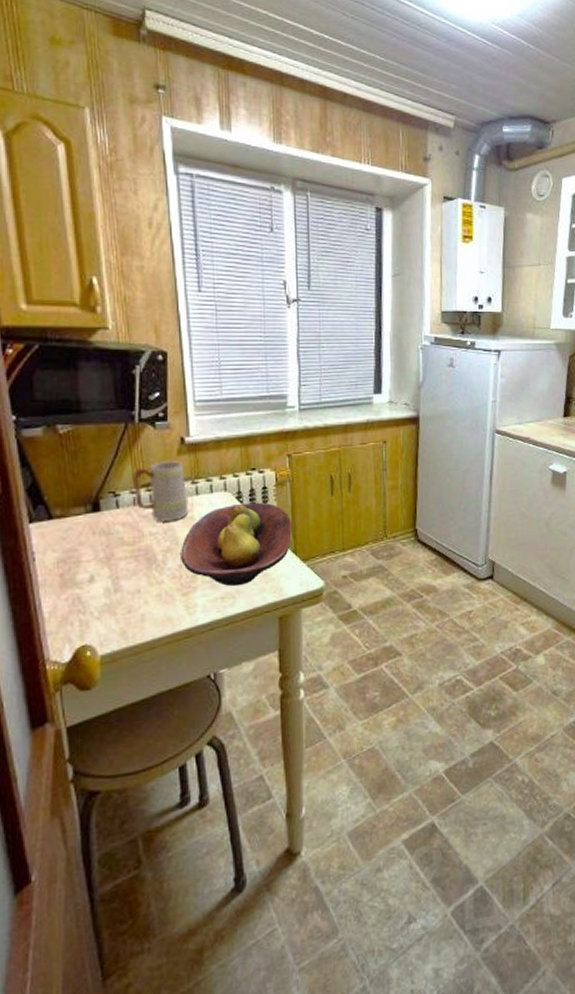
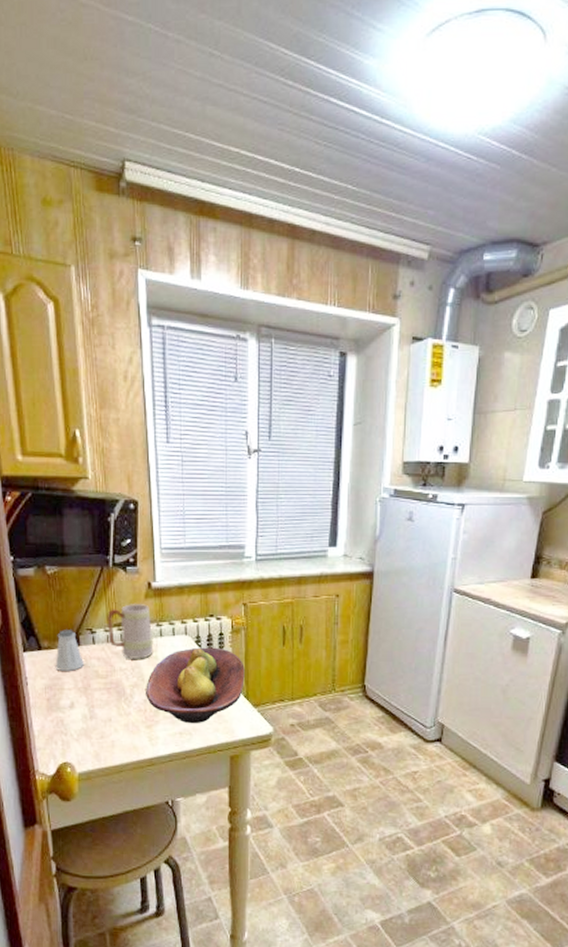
saltshaker: none [69,494,107,541] -> present [55,630,85,671]

